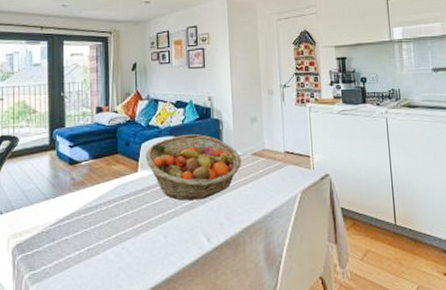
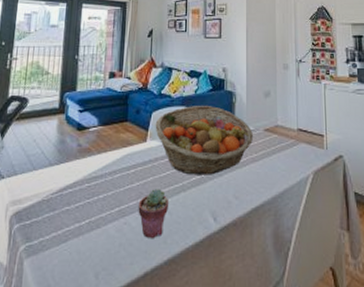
potted succulent: none [134,215,164,261] -> present [138,189,169,238]

